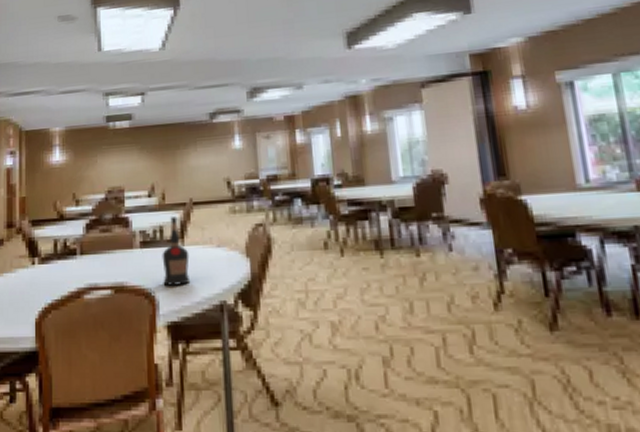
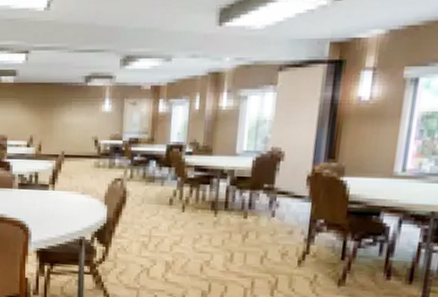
liquor bottle: present [162,217,191,286] -> none [35,165,58,222]

